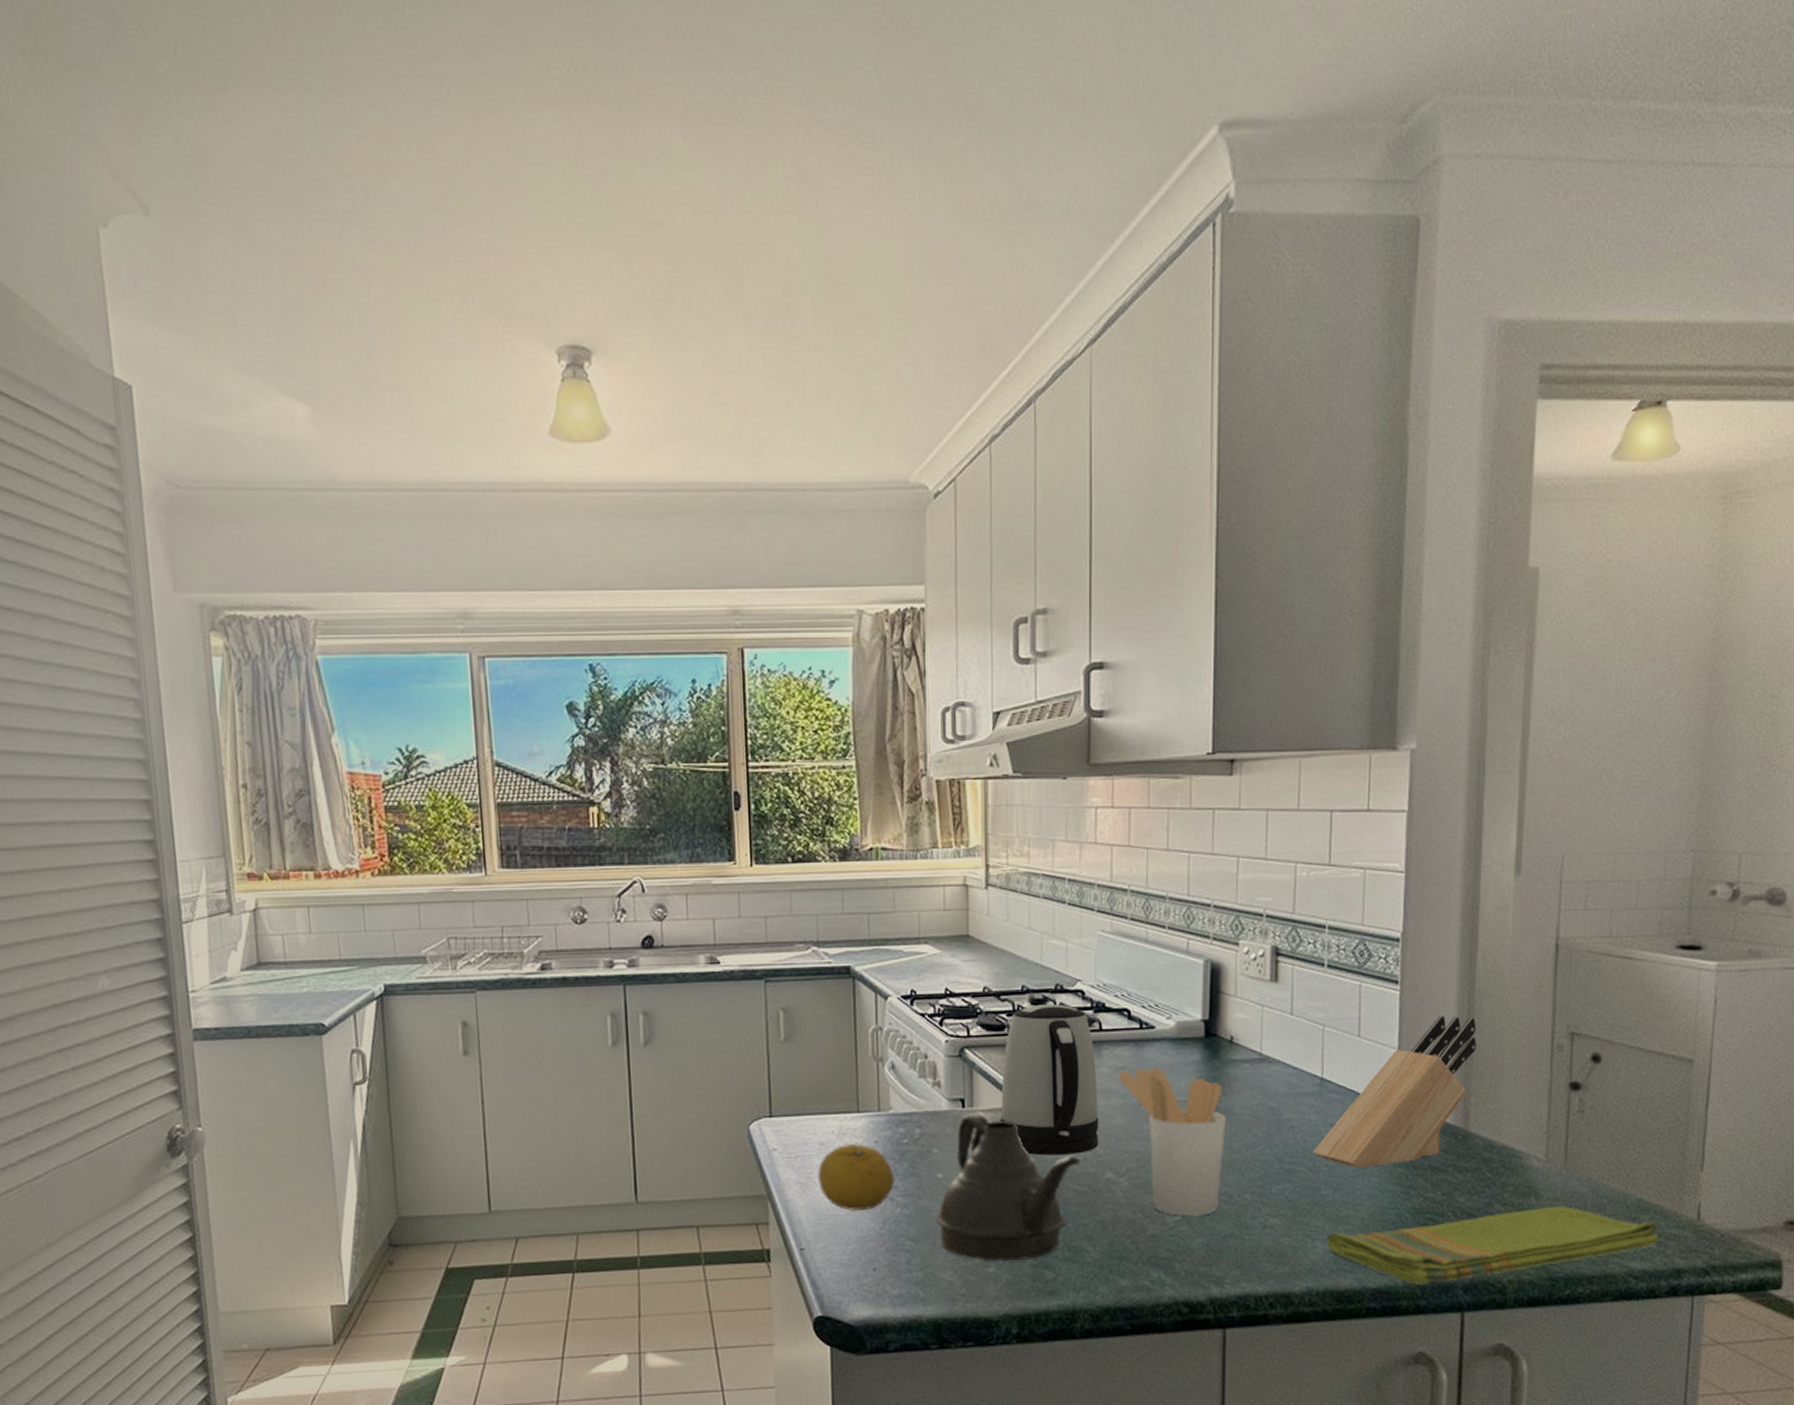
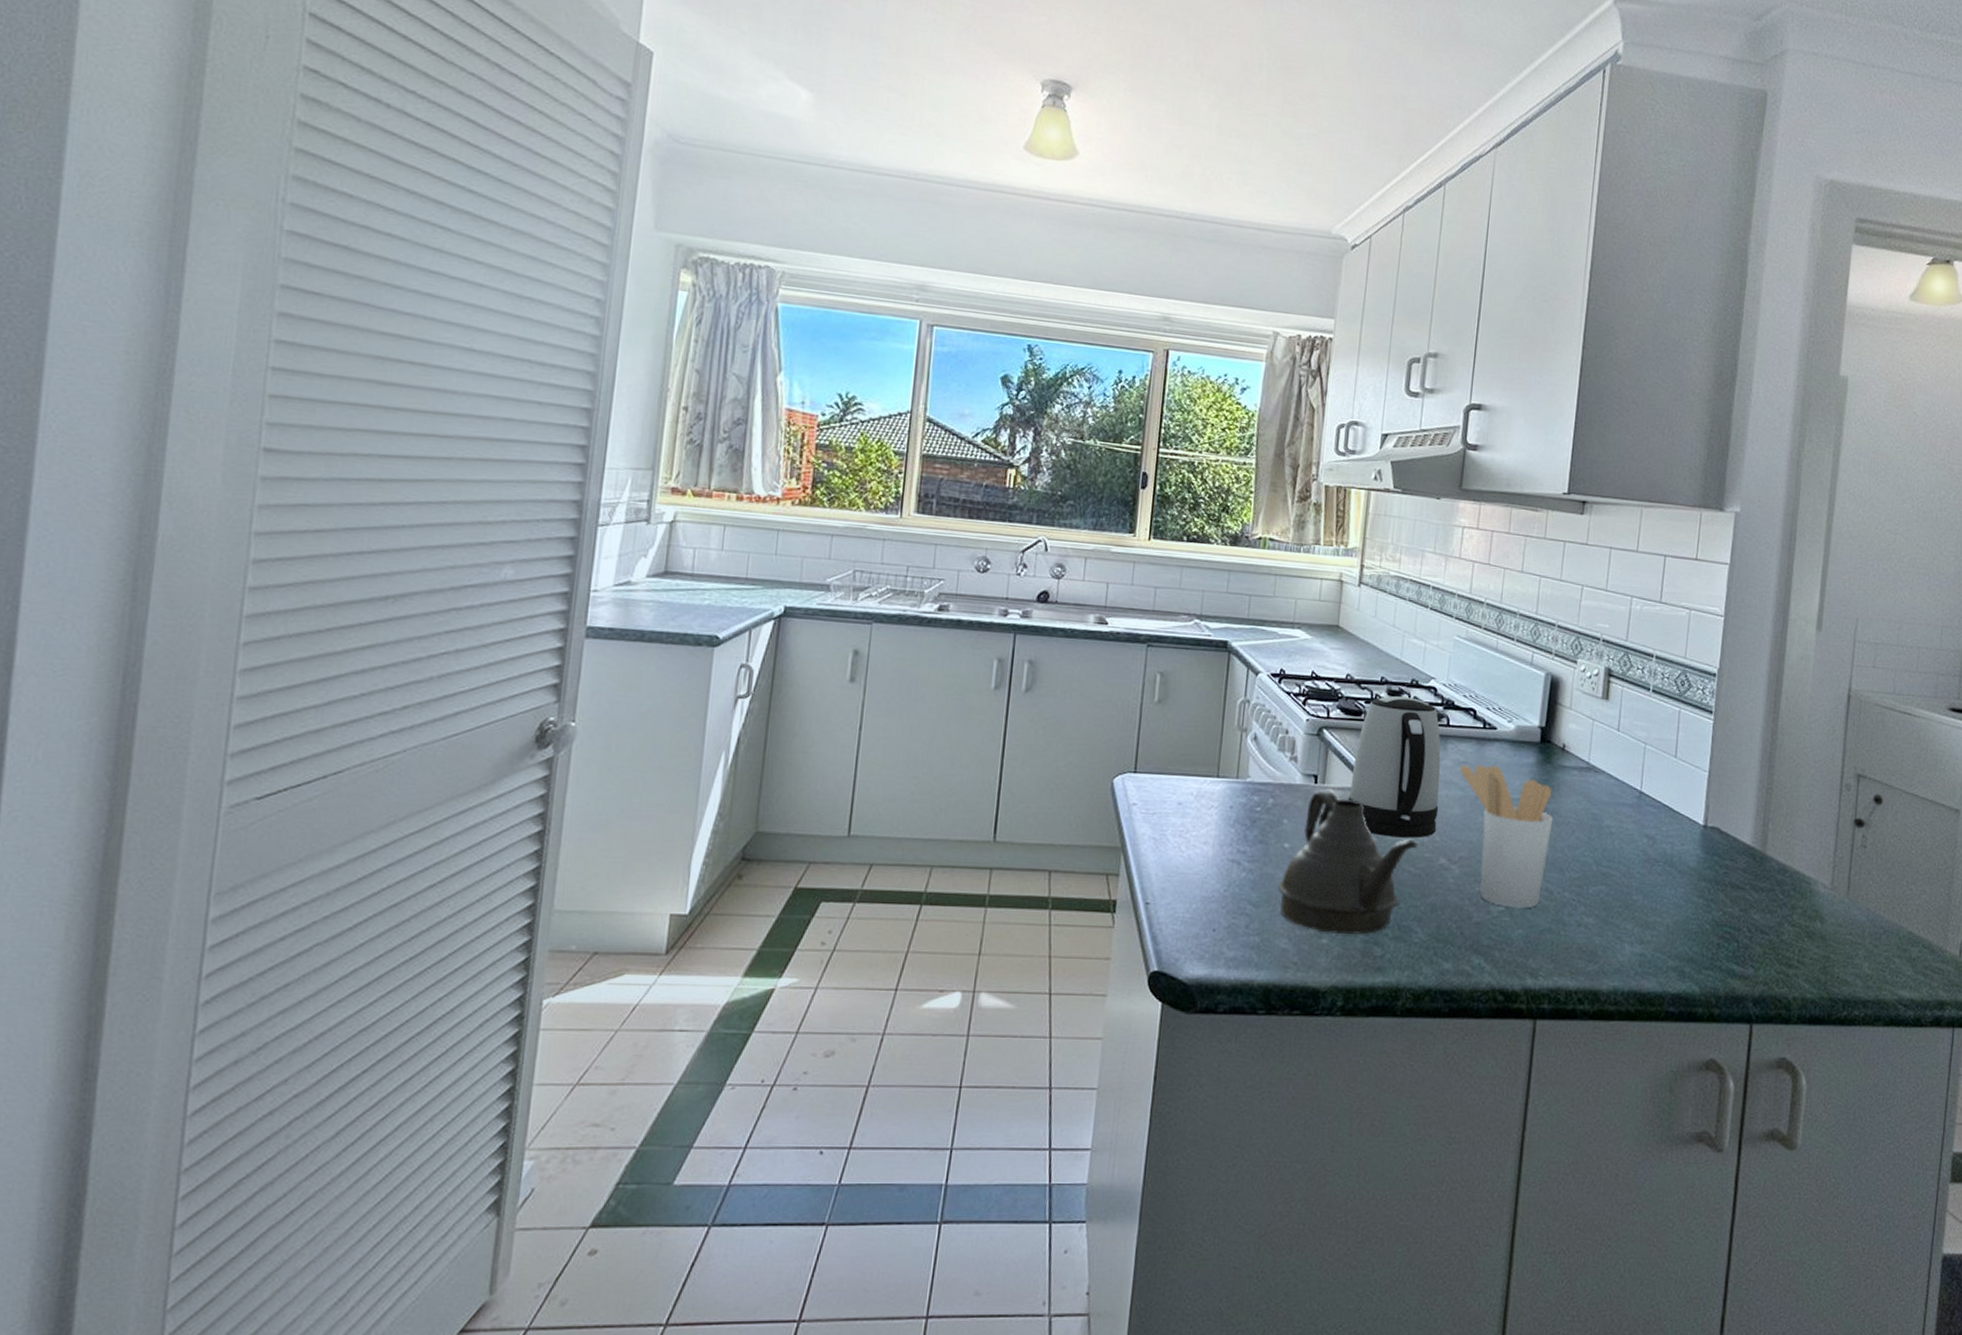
fruit: present [817,1143,895,1211] -> none [1172,805,1245,872]
knife block: present [1312,1016,1476,1168] -> none [1627,747,1777,878]
dish towel: present [1327,1206,1659,1285] -> none [1634,931,1926,994]

